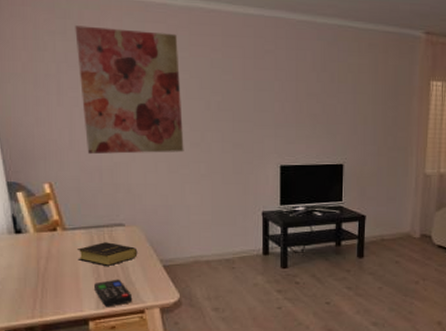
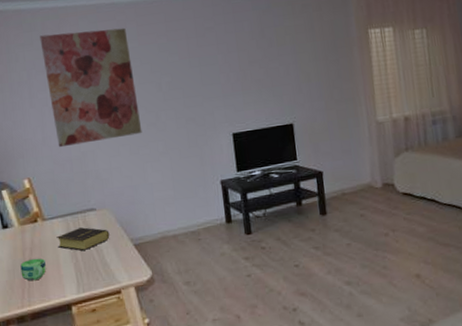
cup: none [33,268,63,292] -> present [20,258,46,282]
remote control: present [94,279,133,307] -> none [74,262,109,291]

